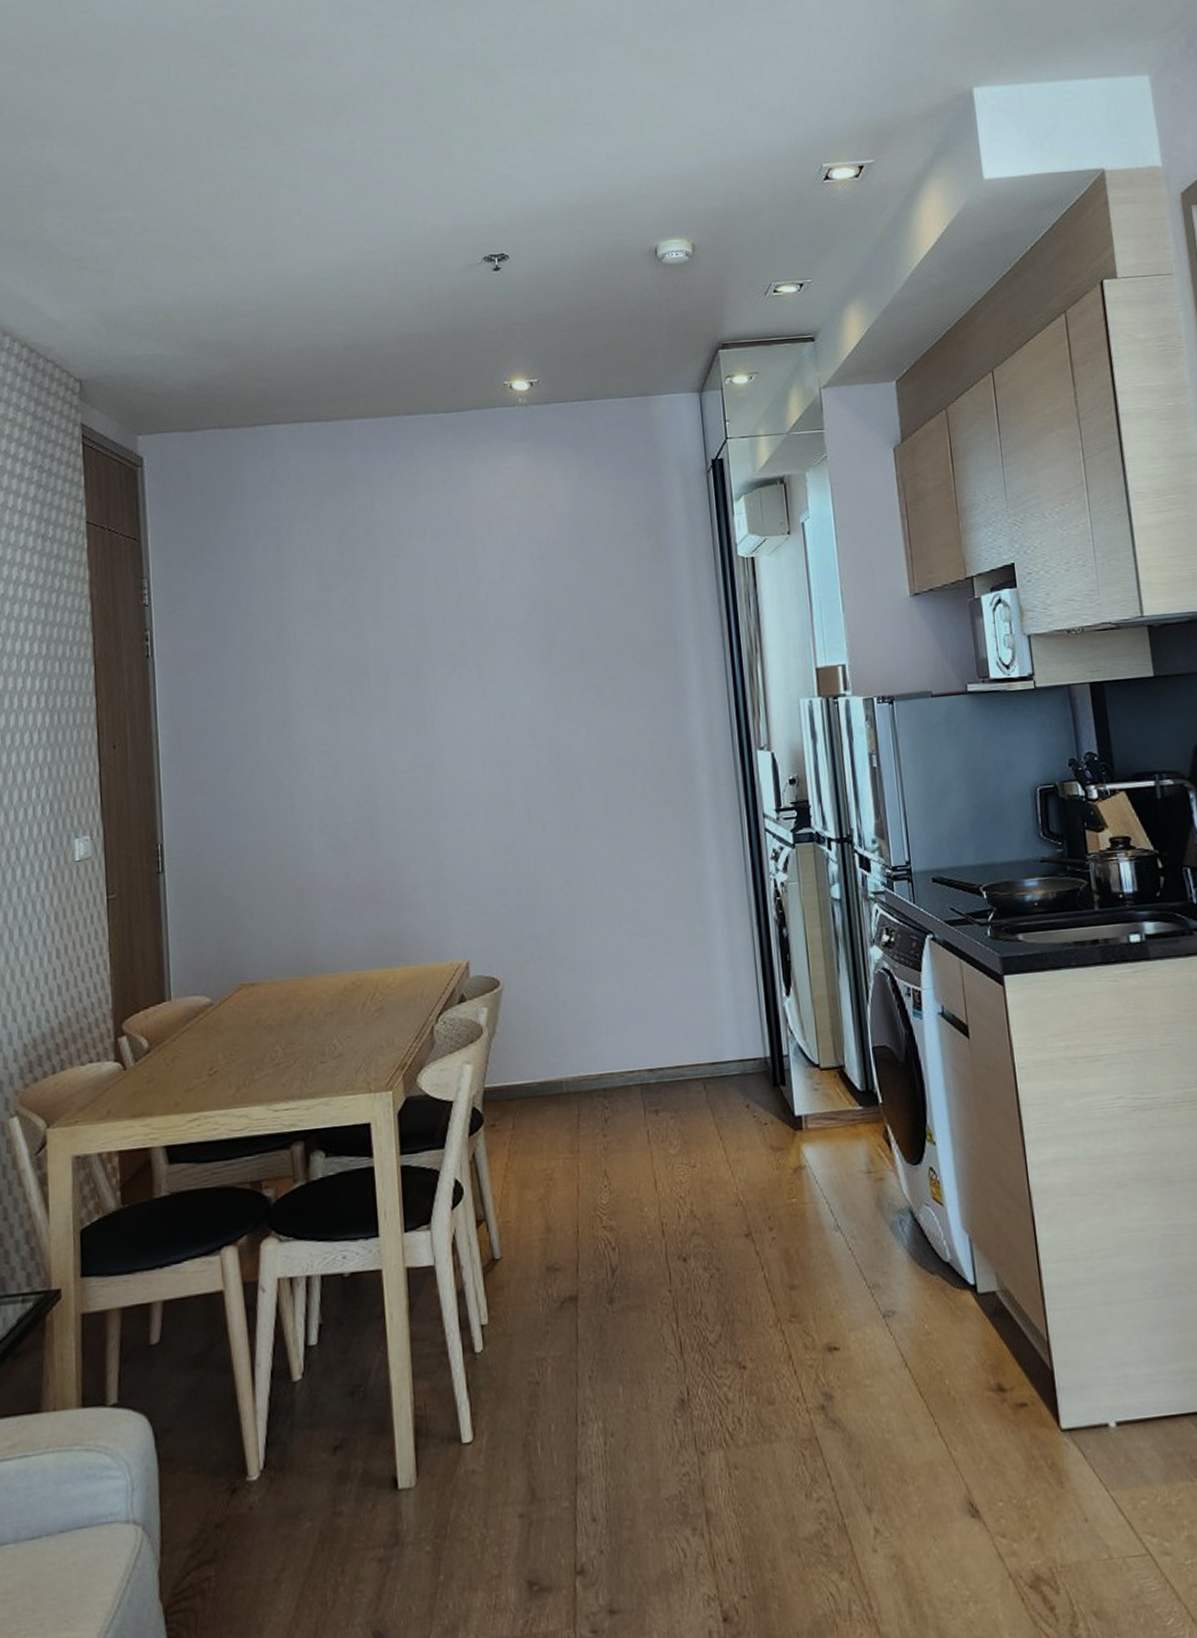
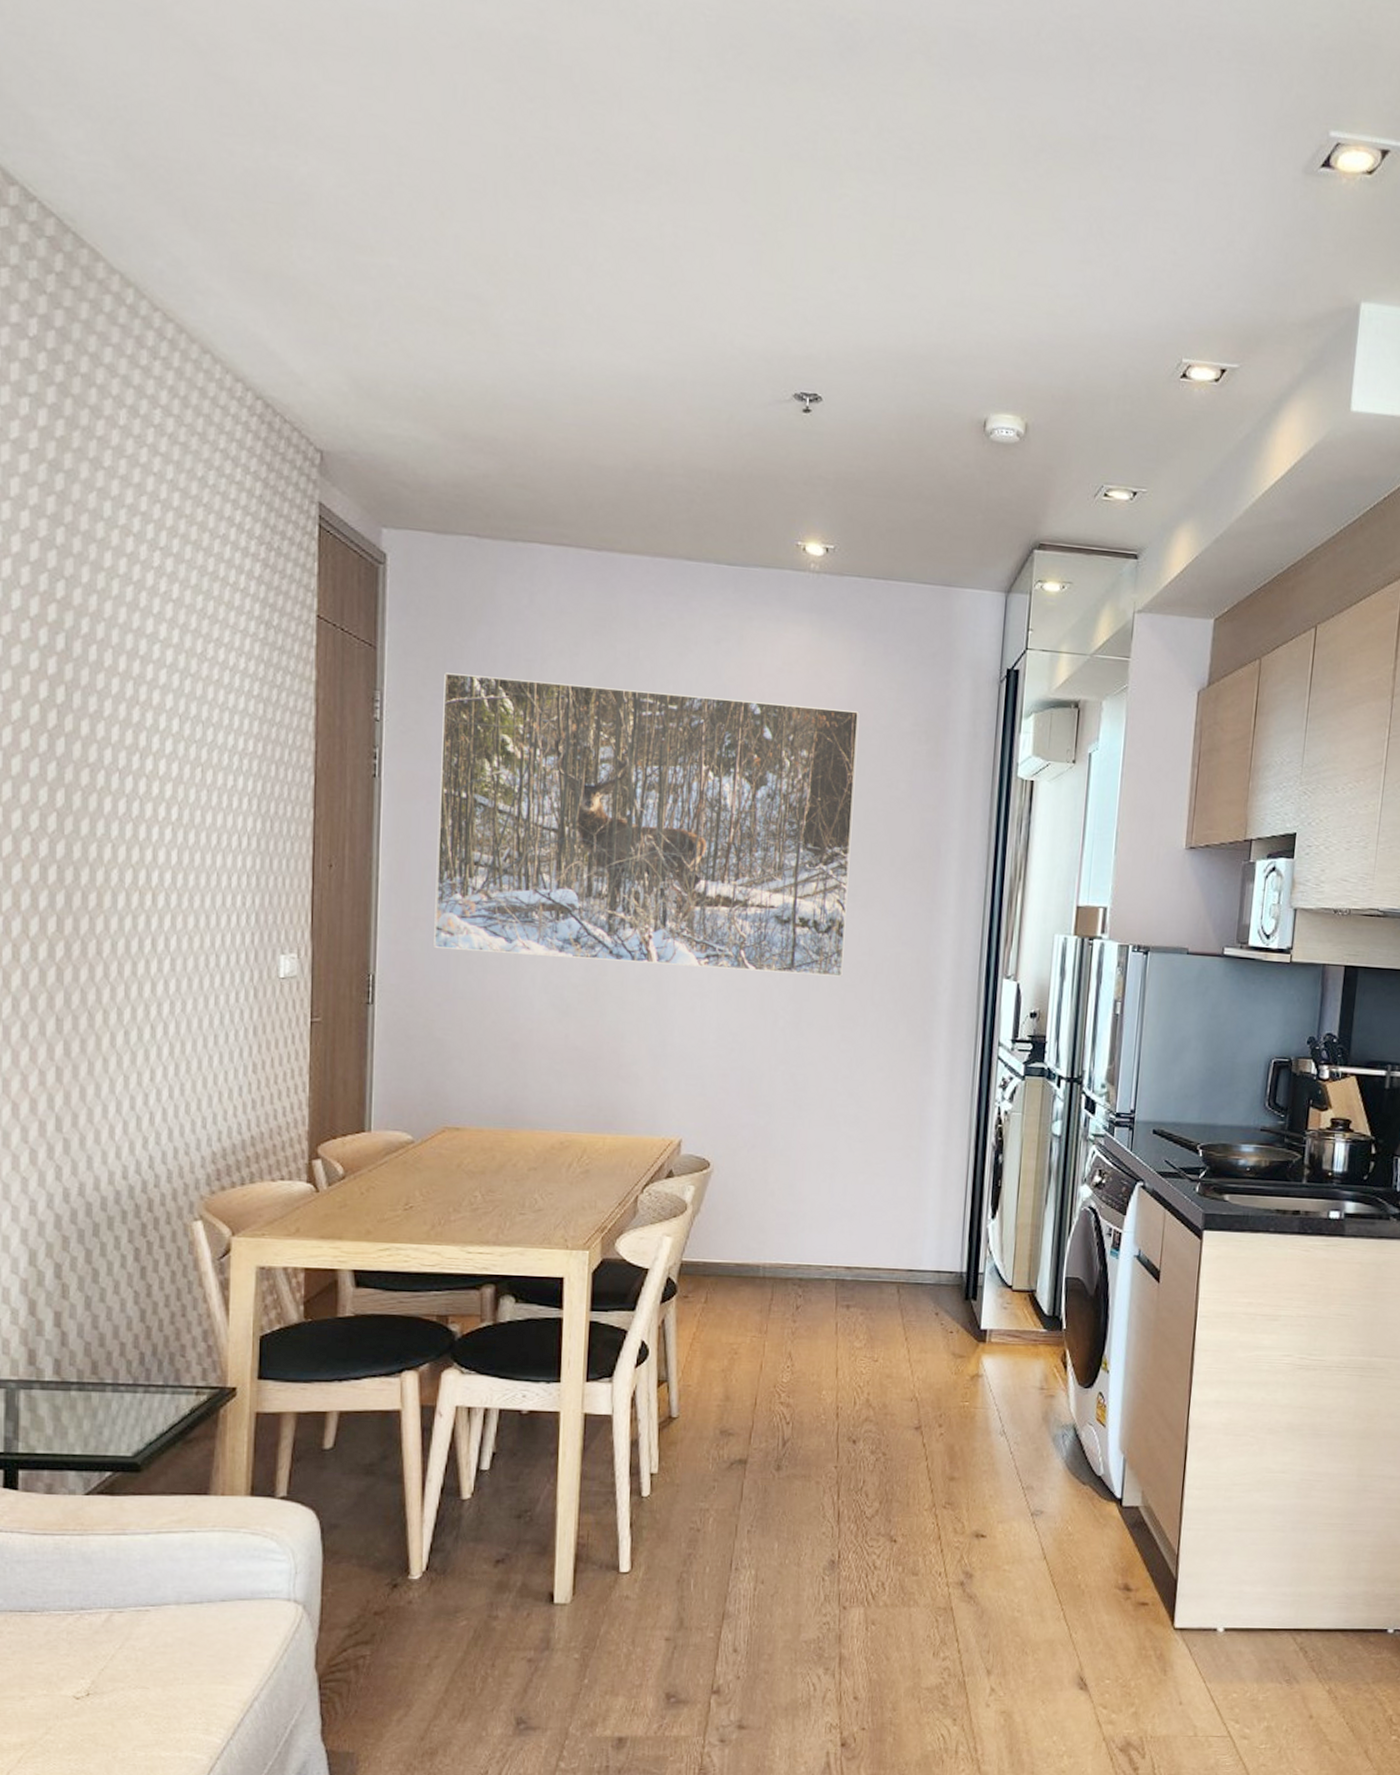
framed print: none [202,522,602,810] -> present [434,672,860,977]

